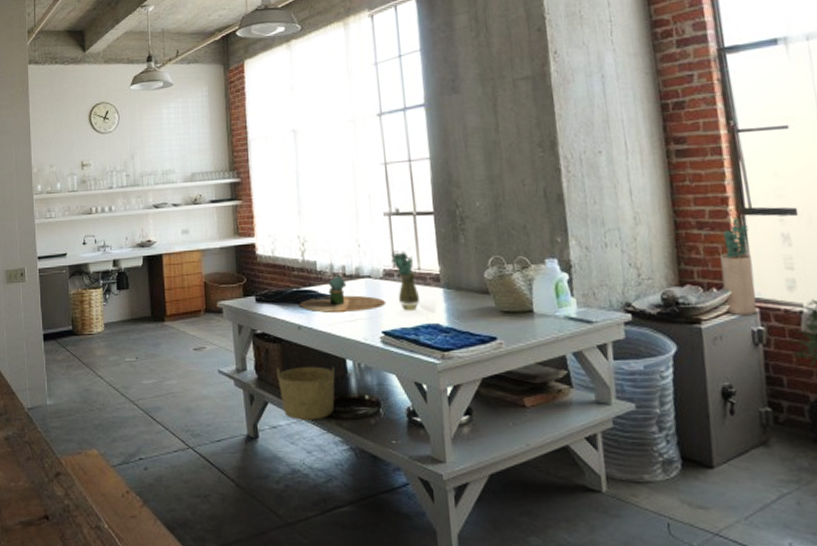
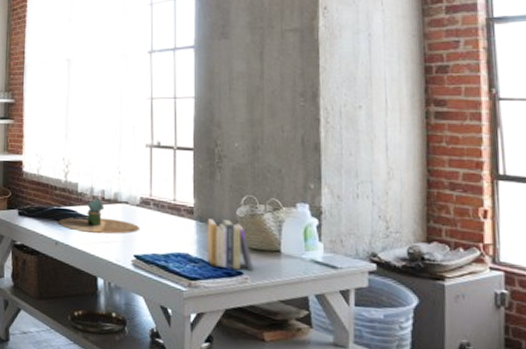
basket: present [277,366,336,420] -> none [32,279,87,331]
vase: present [391,250,421,311] -> none [149,181,173,239]
books: none [454,284,507,336] -> present [207,219,254,271]
vase: present [719,214,757,316] -> none [469,179,503,279]

